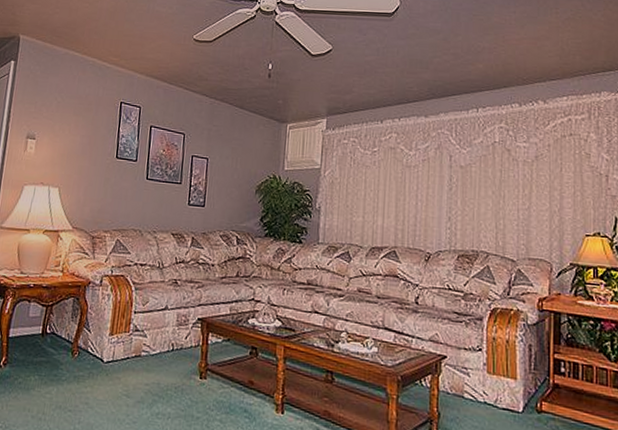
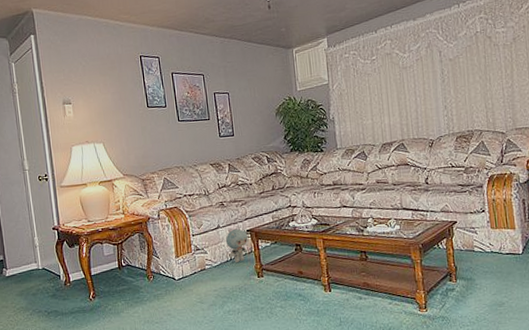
plush toy: none [170,314,198,356] -> present [225,228,249,263]

